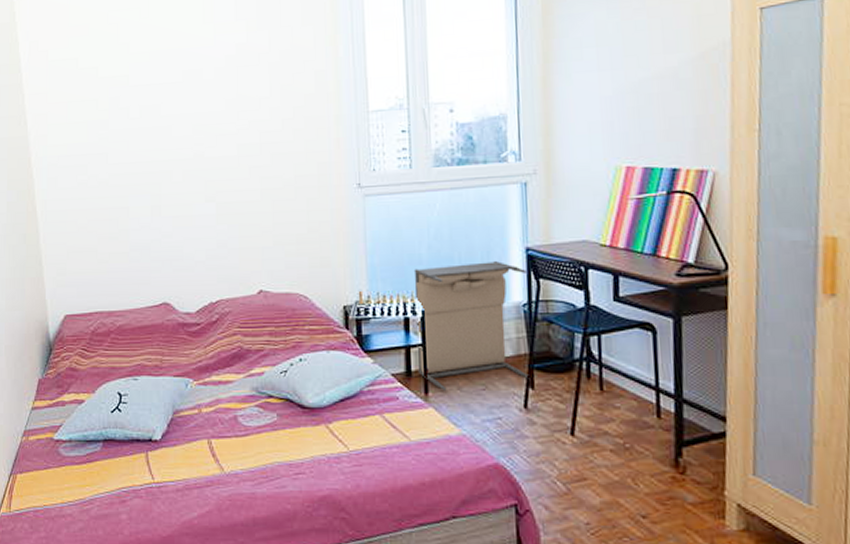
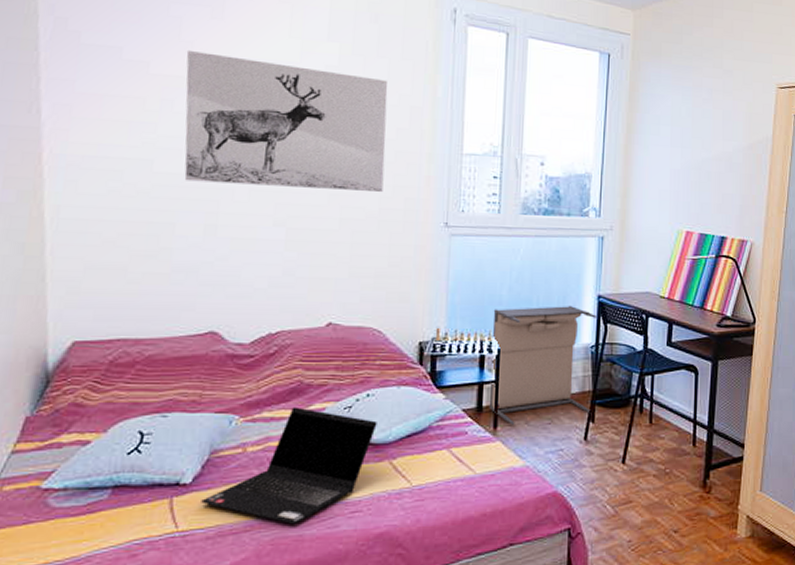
wall art: none [124,48,297,169] -> present [184,49,388,192]
laptop computer: none [170,371,311,483] -> present [201,406,377,525]

